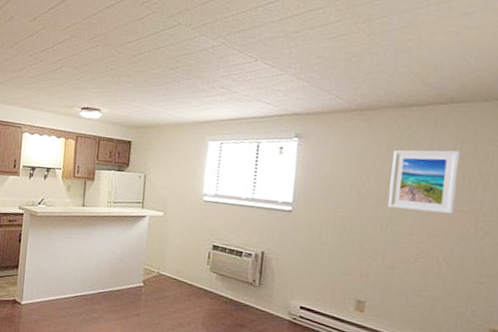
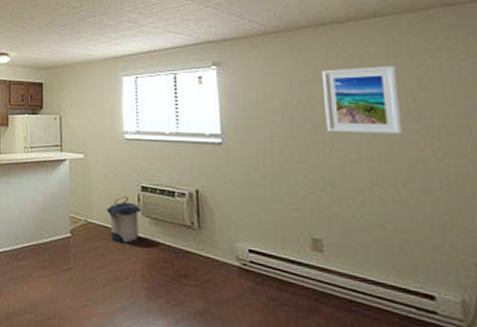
laundry hamper: none [178,253,210,295] -> present [107,196,141,243]

